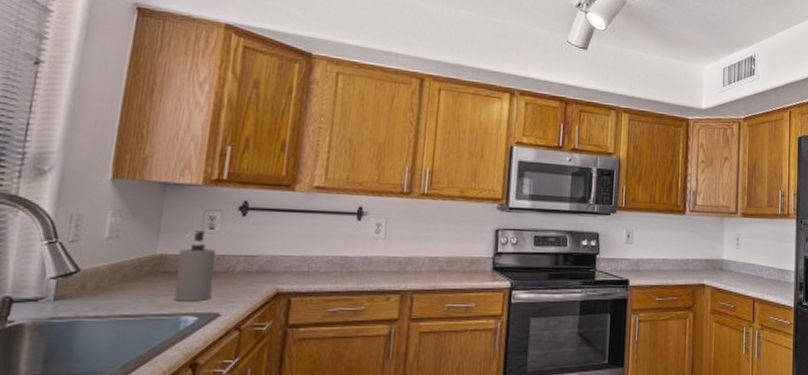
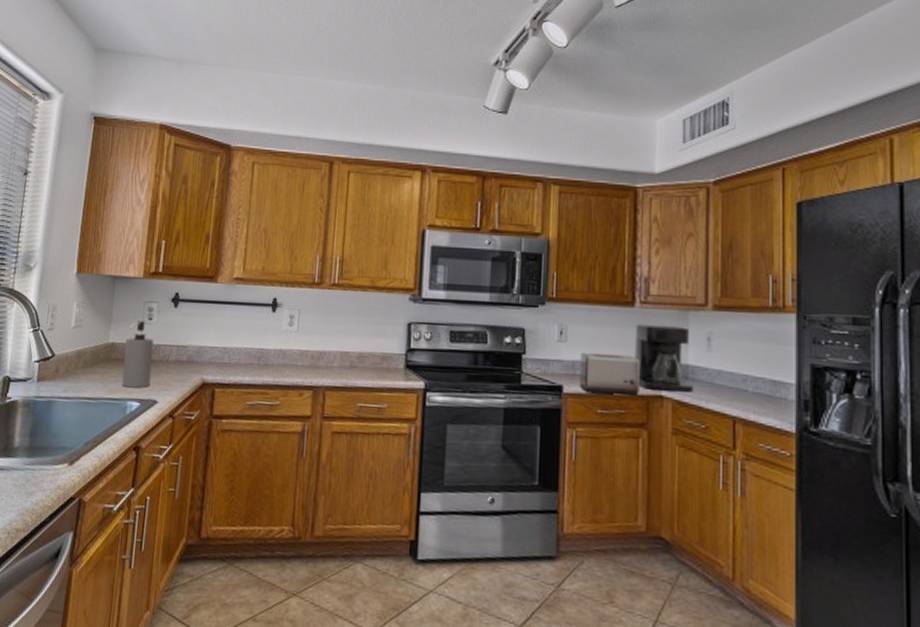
toaster: none [641,251,690,286] -> present [578,352,642,397]
coffee maker: none [685,228,726,281] -> present [635,324,693,393]

